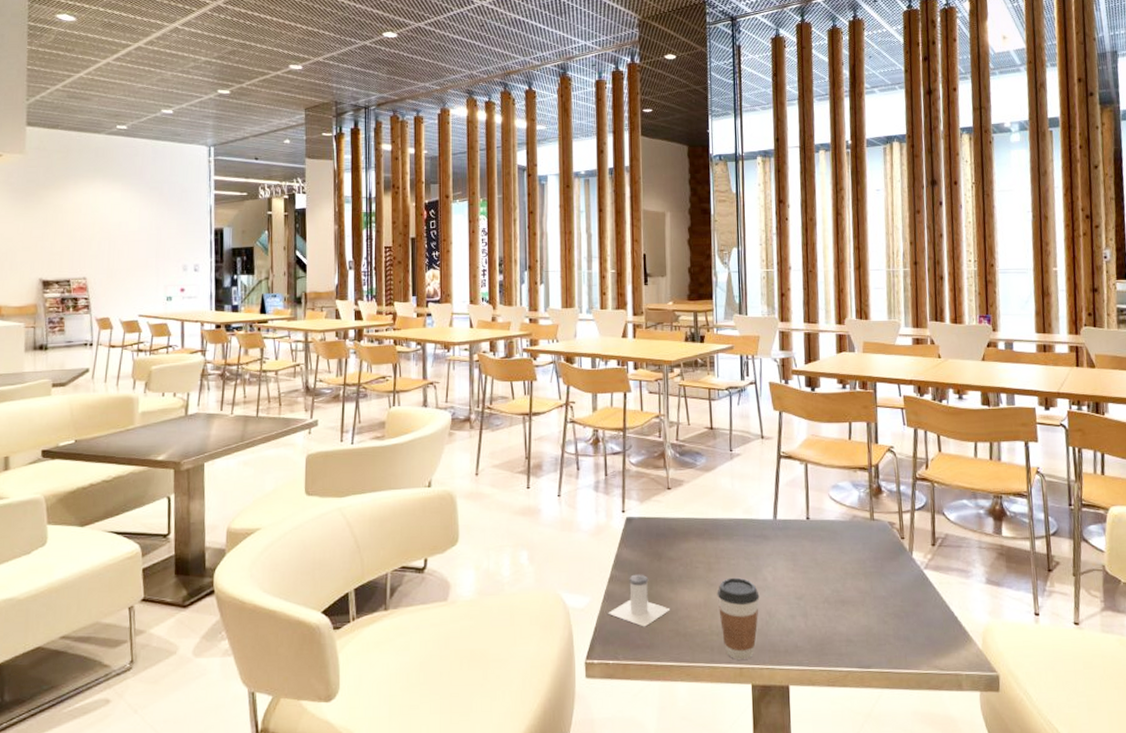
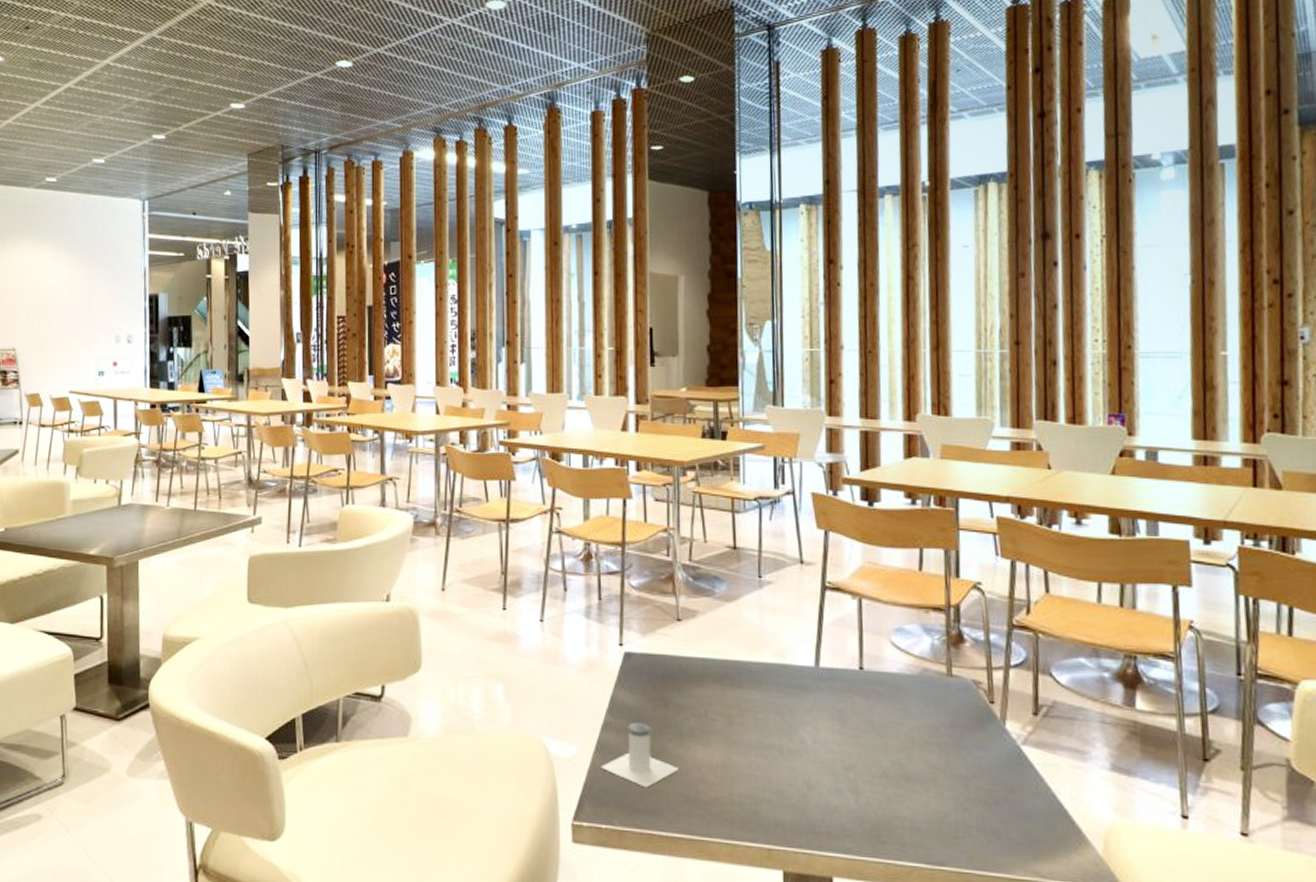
coffee cup: present [717,577,760,660] -> none [739,736,795,839]

